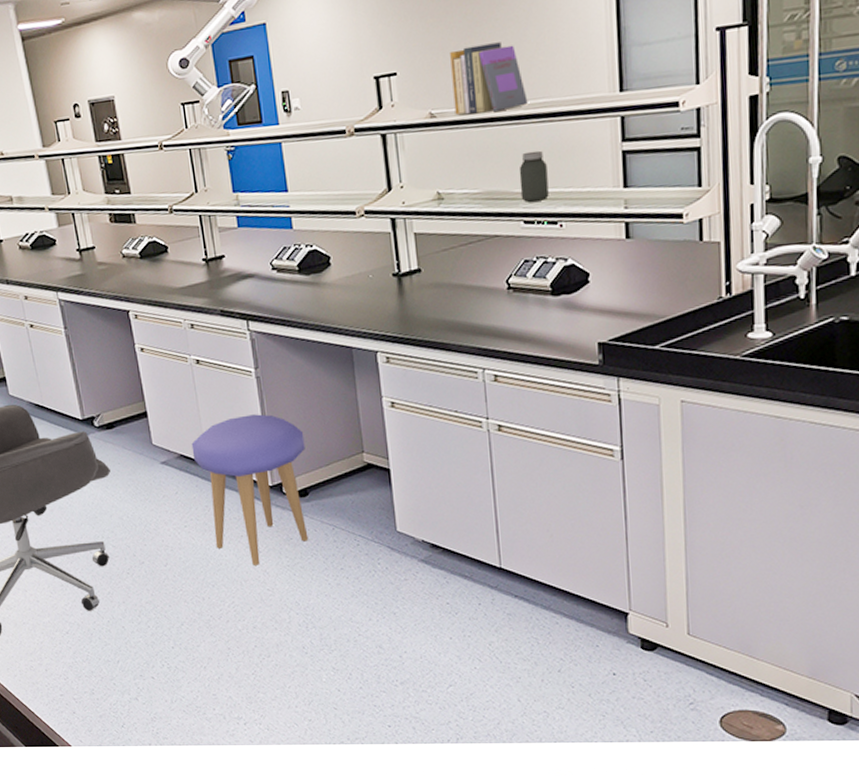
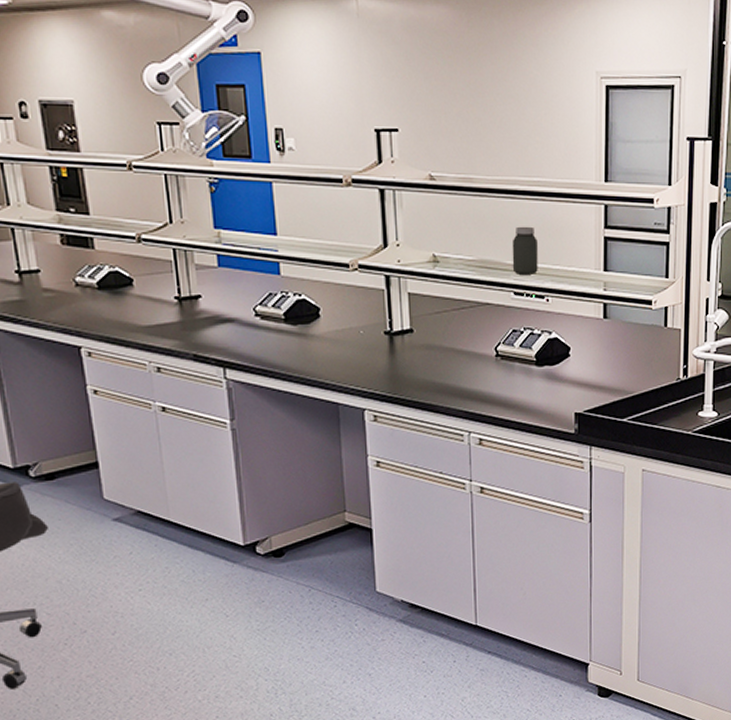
stool: present [191,414,309,565] -> none [151,469,283,631]
books: present [450,42,528,115] -> none [452,115,523,184]

